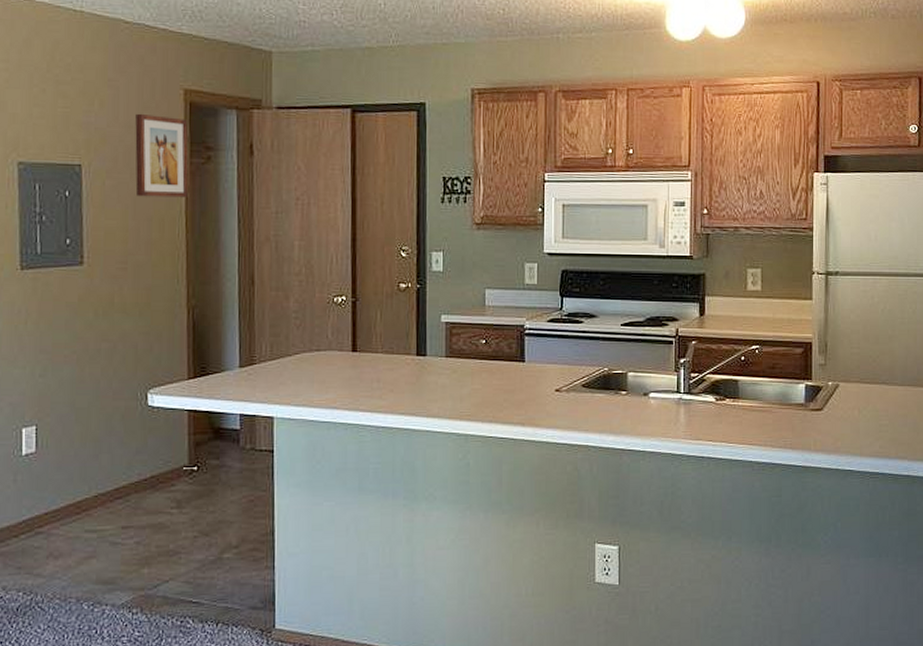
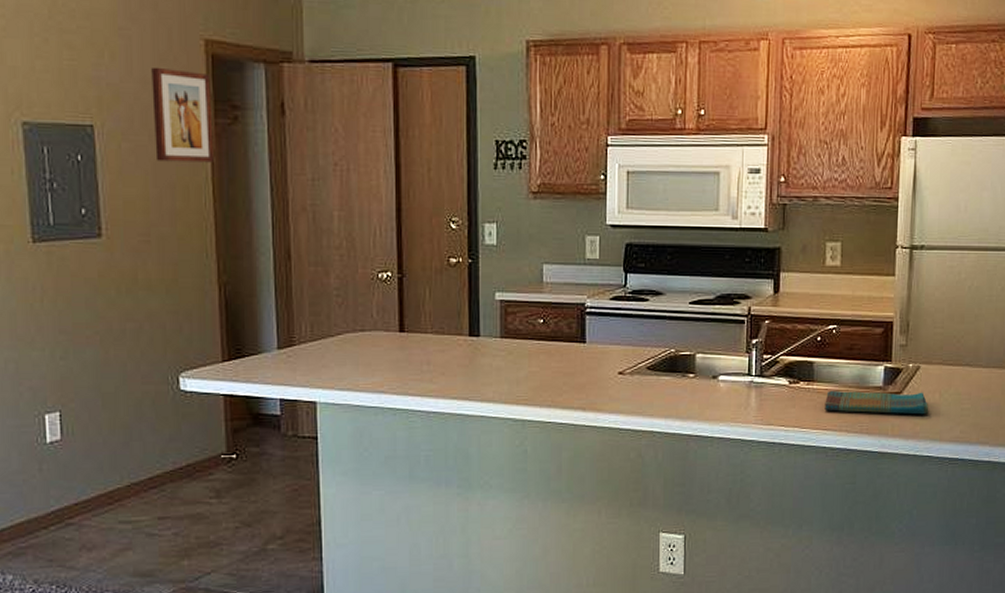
dish towel: none [750,407,849,431] -> present [824,390,929,415]

